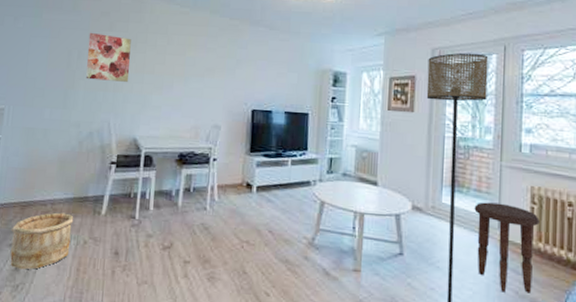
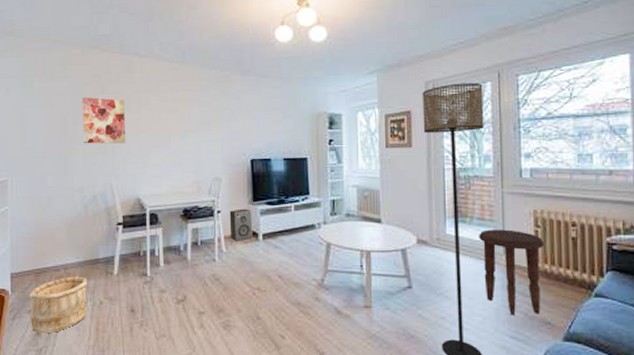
speaker: none [224,158,248,191] -> present [229,208,253,241]

